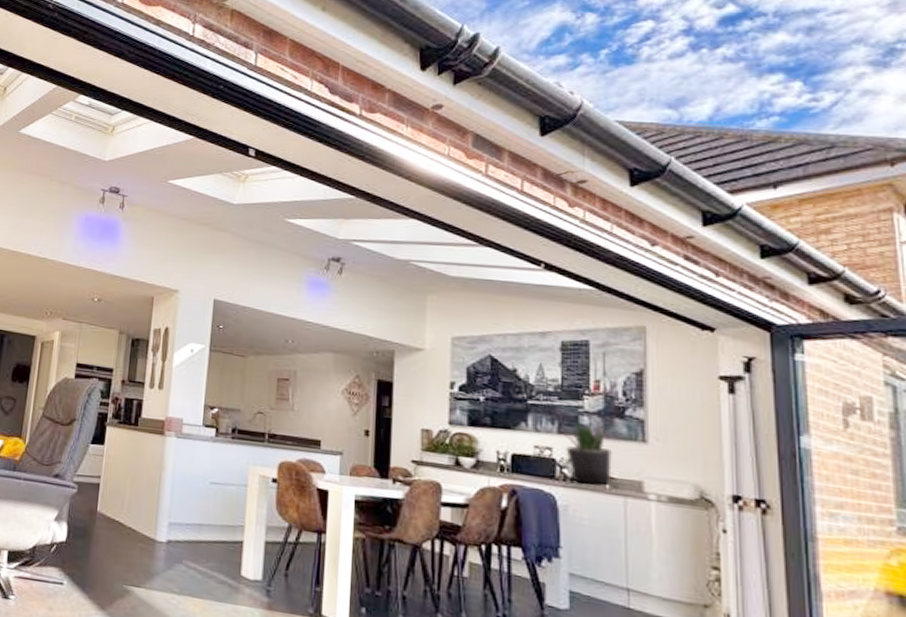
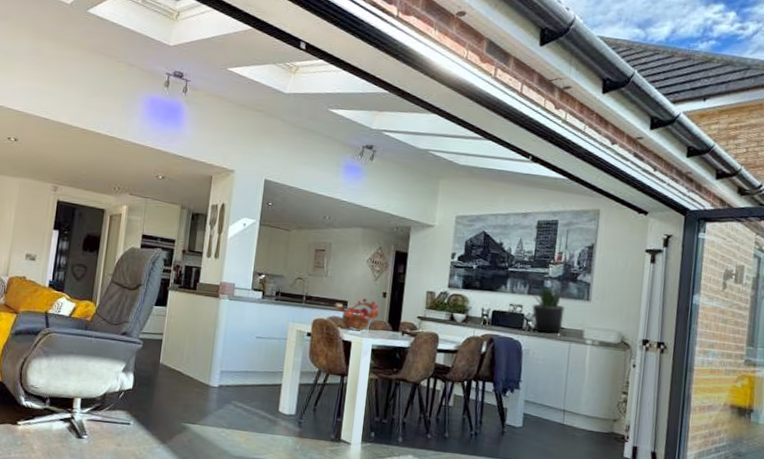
flower arrangement: none [303,437,361,478] -> present [333,298,379,331]

